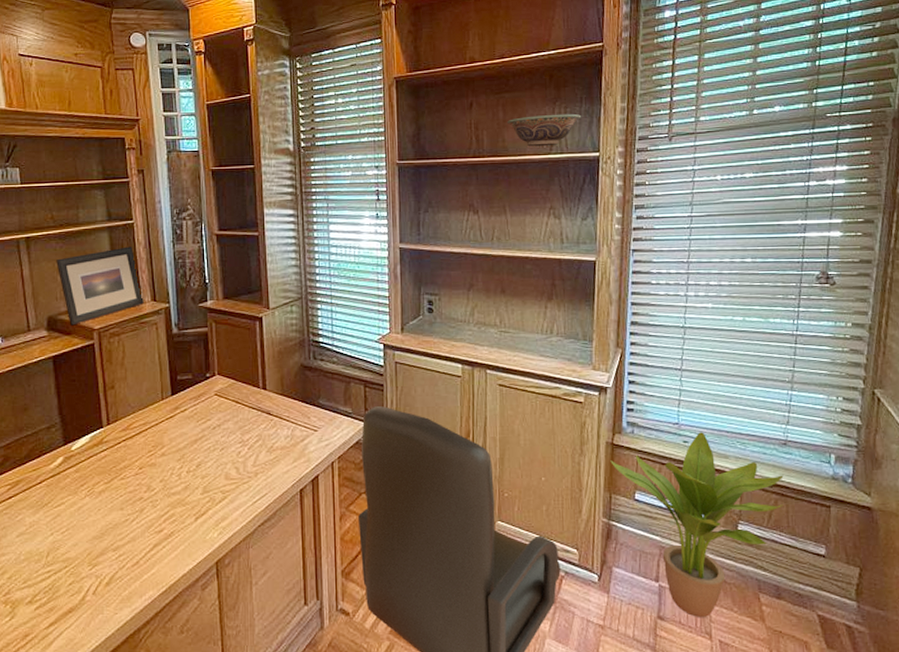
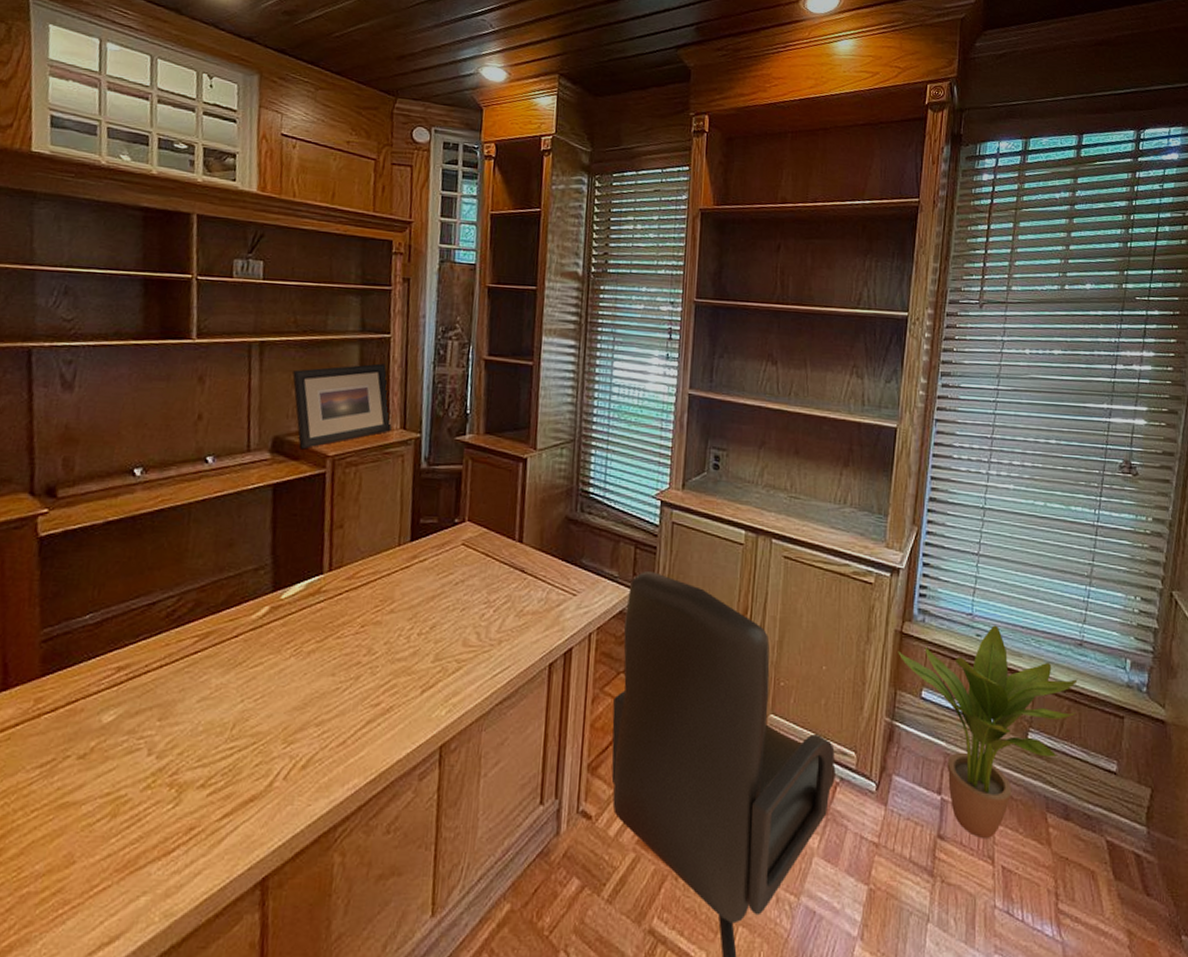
decorative bowl: present [506,113,582,147] -> none [814,266,893,300]

